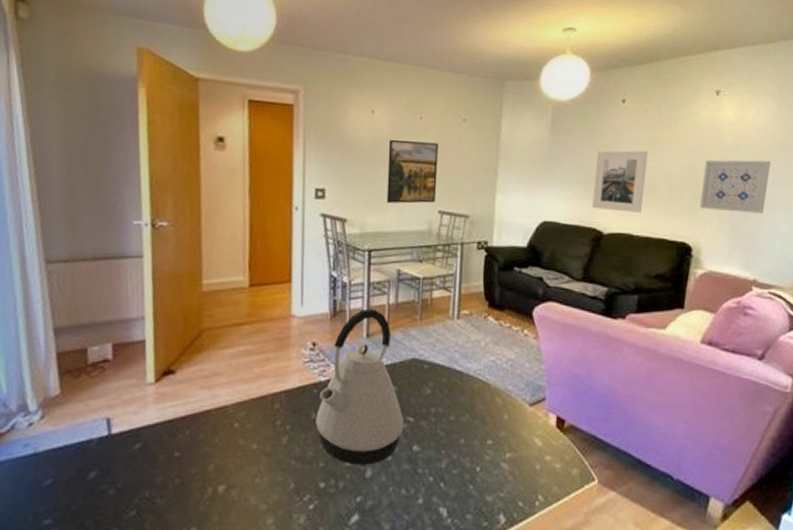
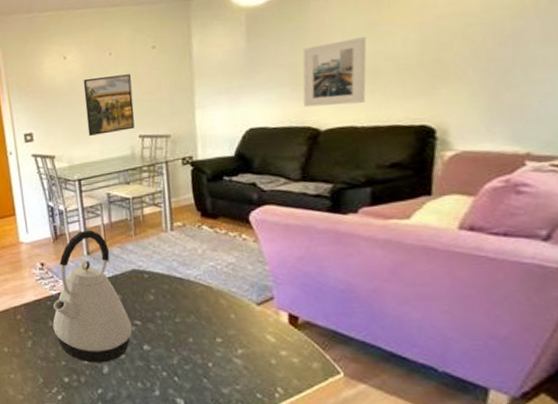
wall art: present [700,160,771,214] -> none [441,14,540,86]

